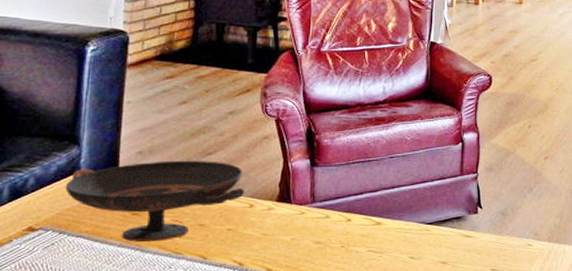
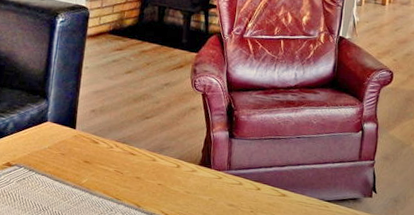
decorative bowl: present [65,160,245,243] -> none [35,119,174,187]

